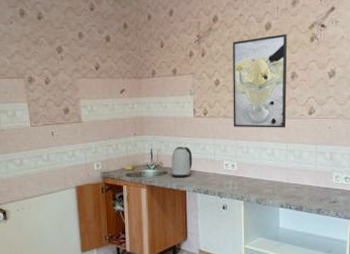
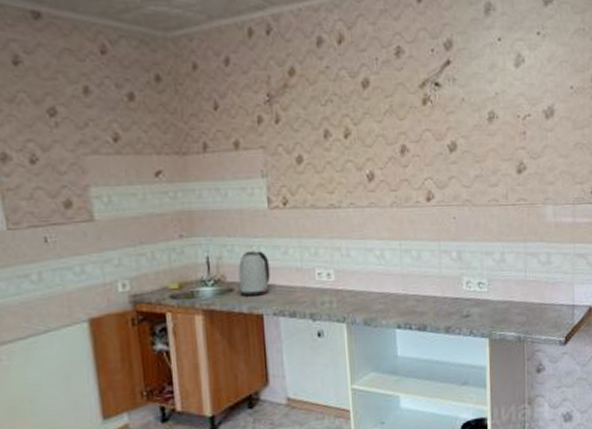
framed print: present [232,34,287,128] -> none [317,94,398,222]

